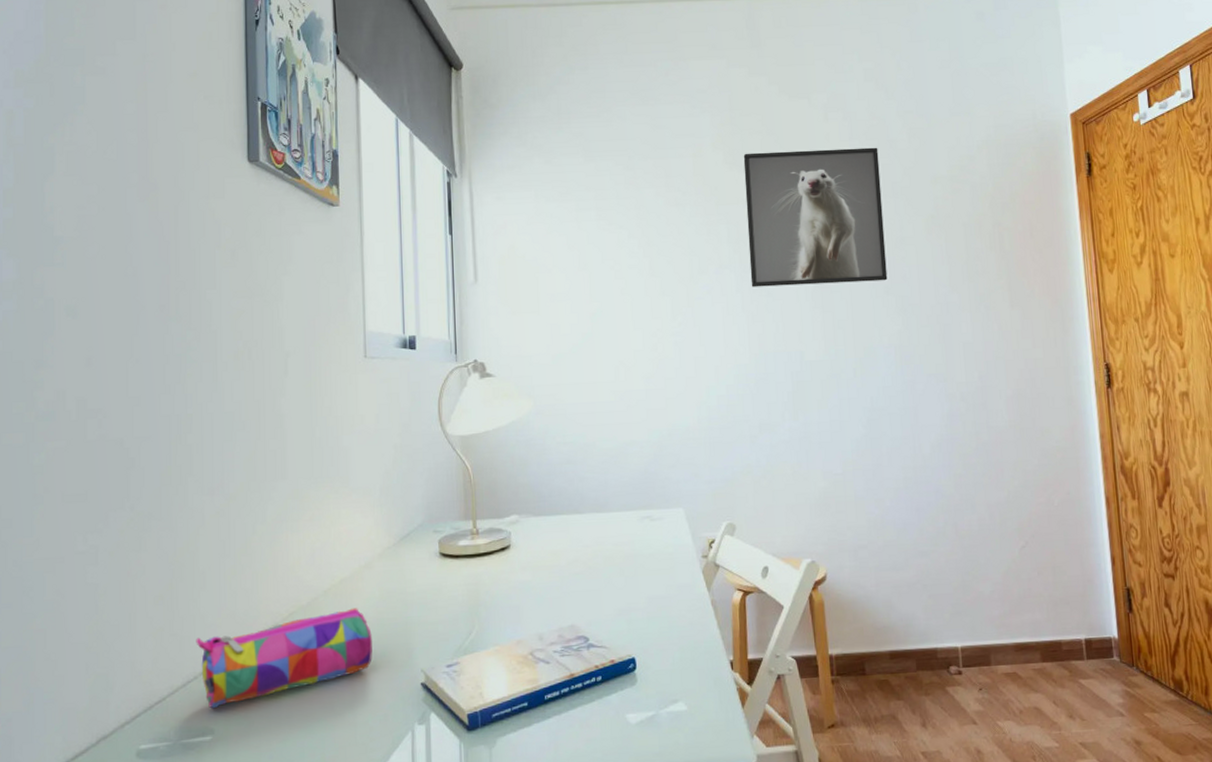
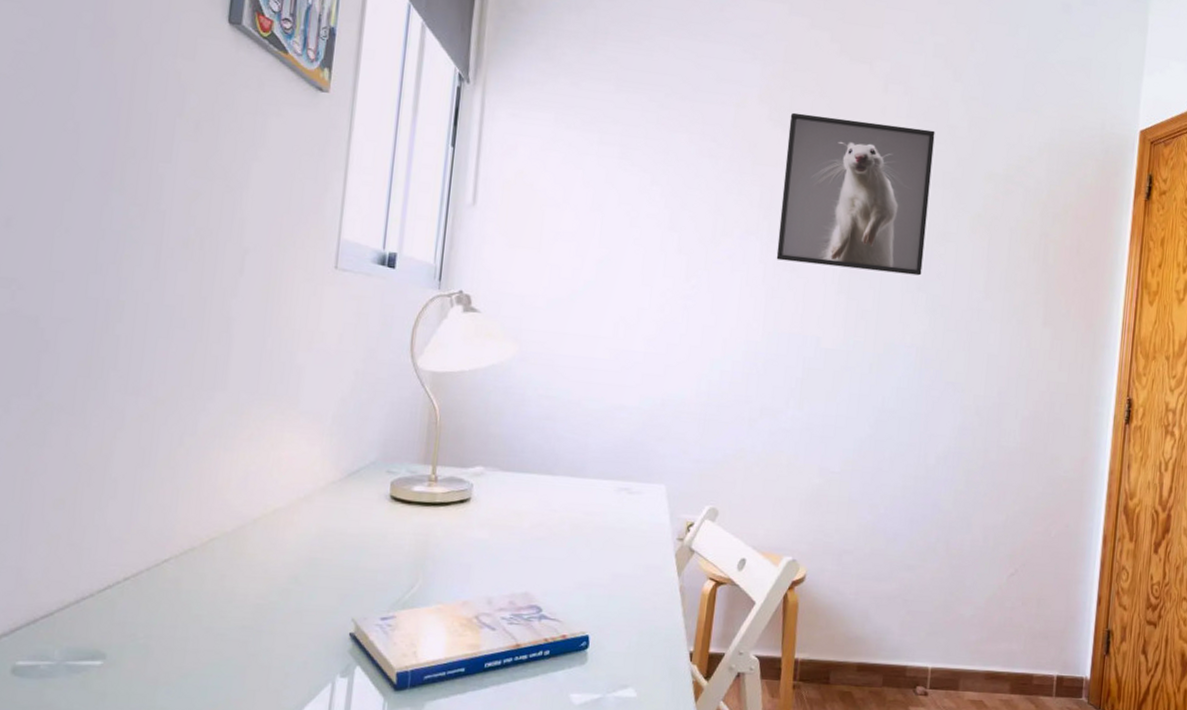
pencil case: present [196,608,373,709] -> none [97,542,302,632]

